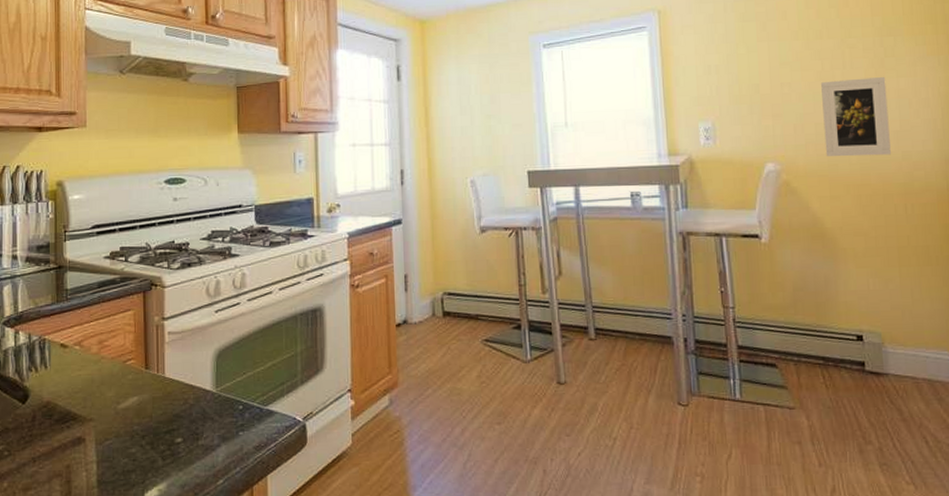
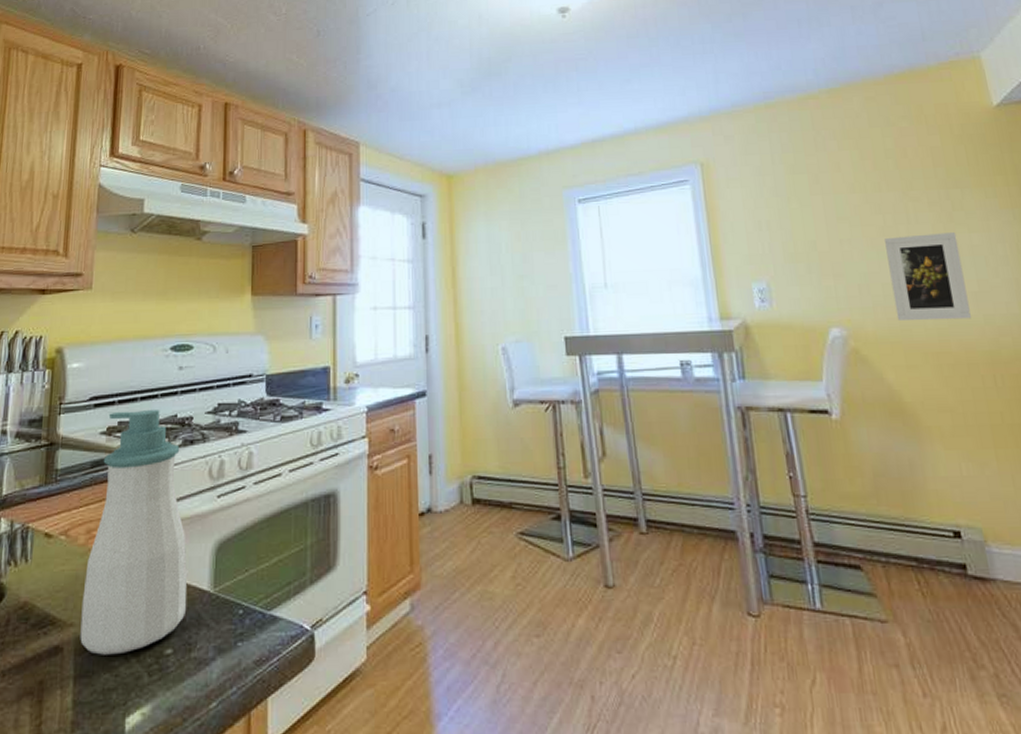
soap bottle: none [99,237,193,444] -> present [80,410,187,655]

